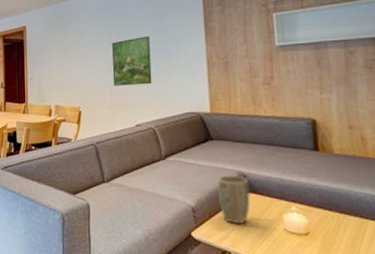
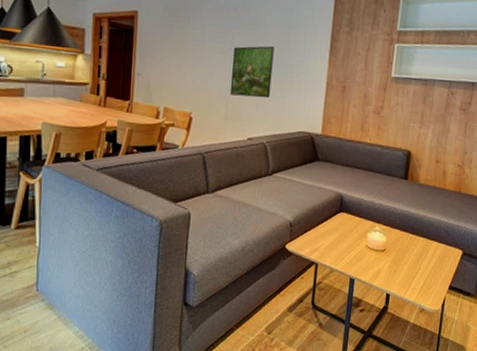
plant pot: present [217,175,250,224] -> none [315,195,344,239]

